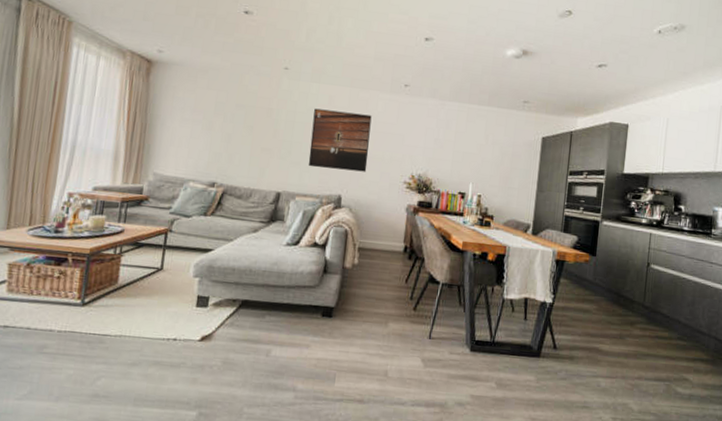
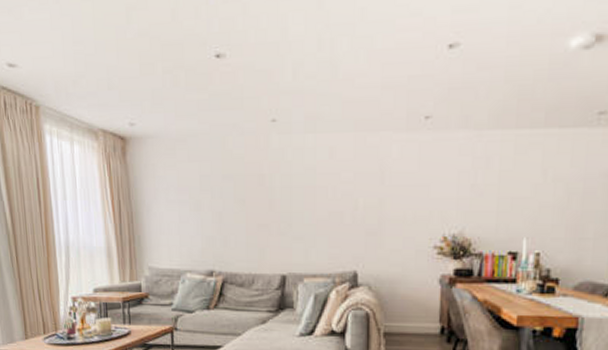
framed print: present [308,108,372,172] -> none [313,165,386,241]

